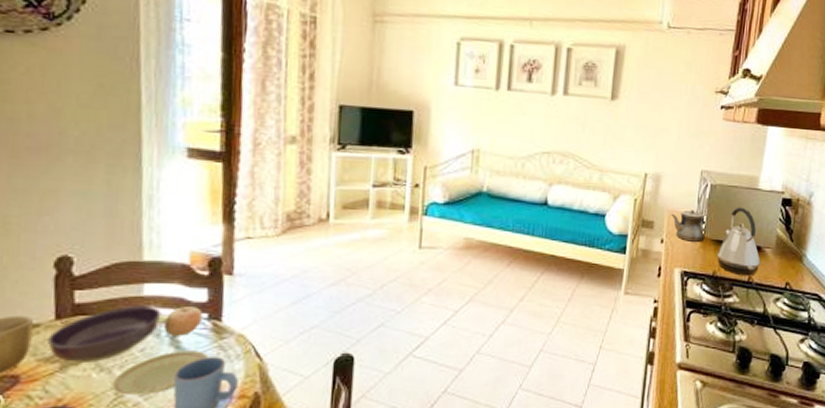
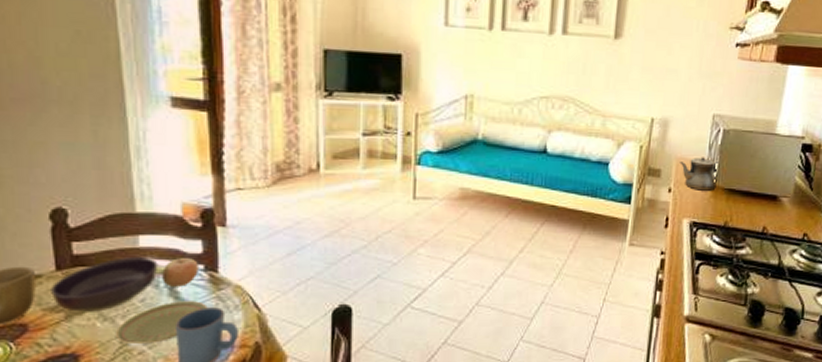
kettle: present [716,207,761,276] -> none [728,153,777,227]

